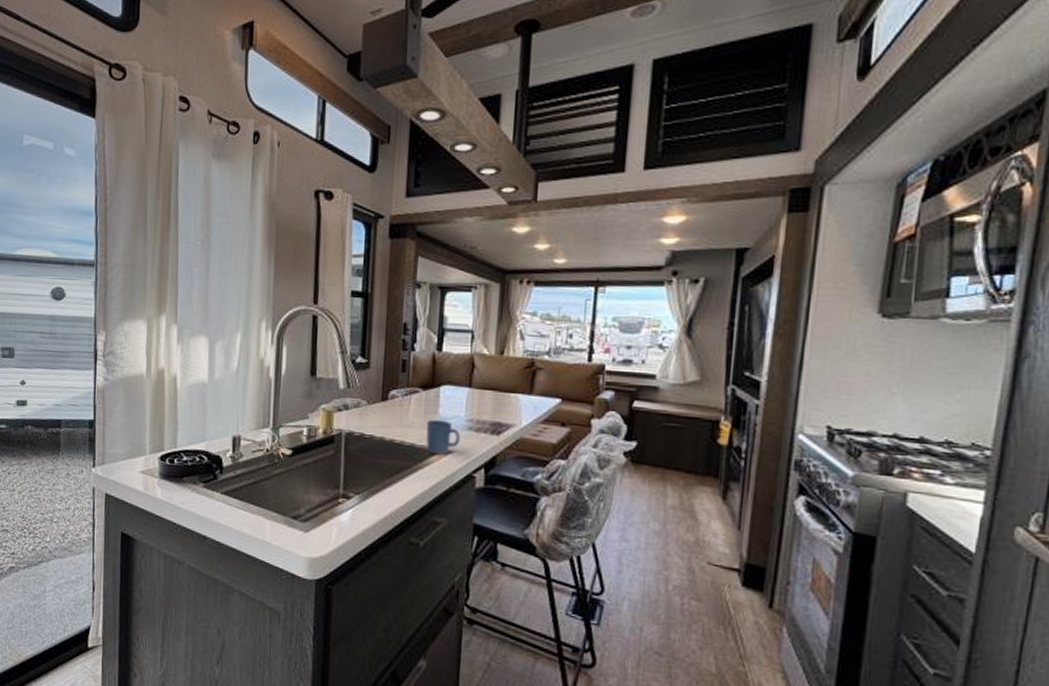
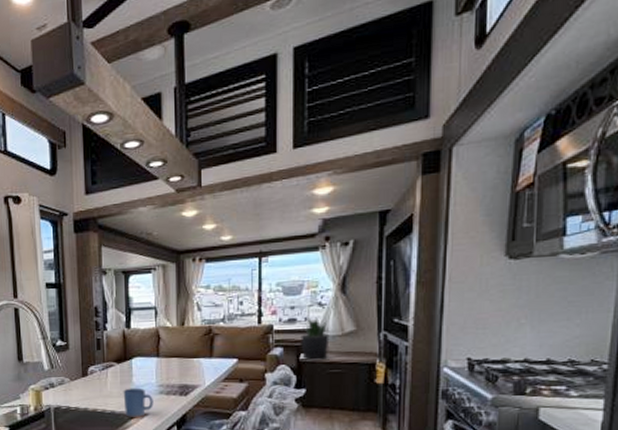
planter: none [635,357,669,411] -> present [301,315,330,361]

